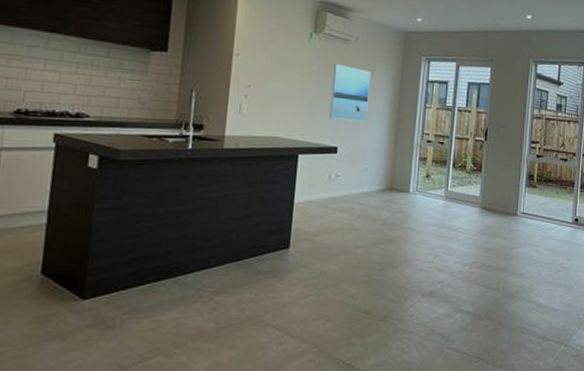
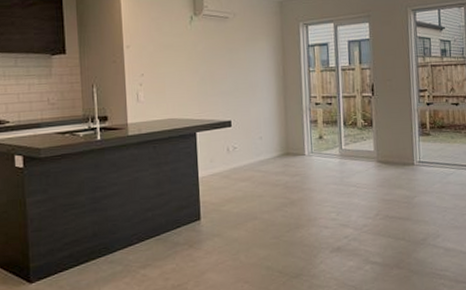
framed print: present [329,63,372,122] -> none [217,41,255,95]

